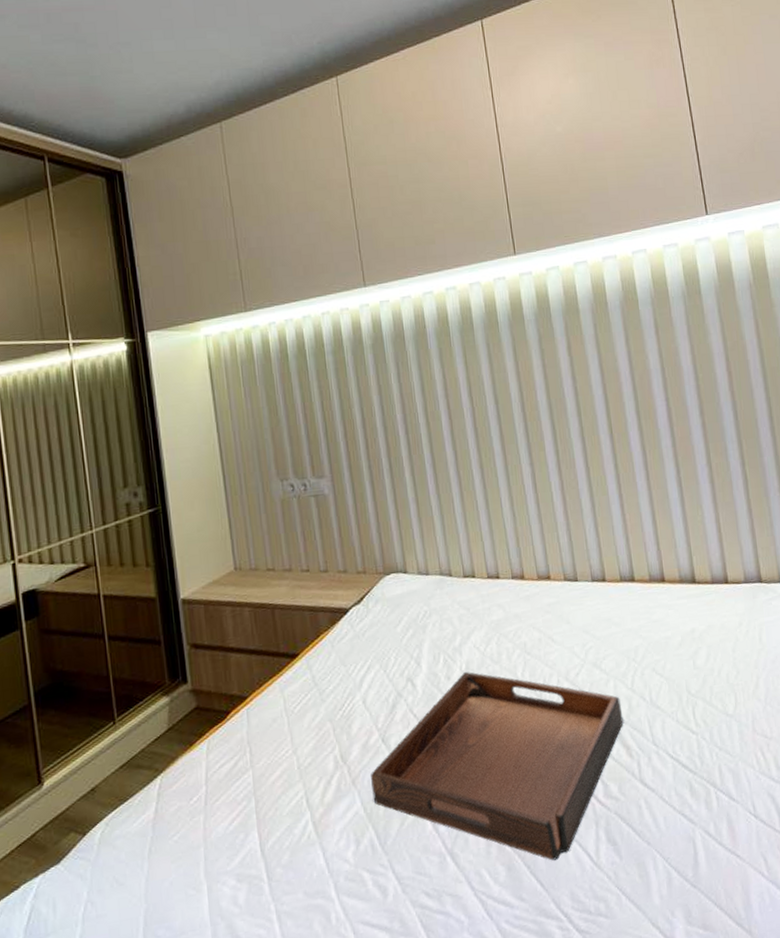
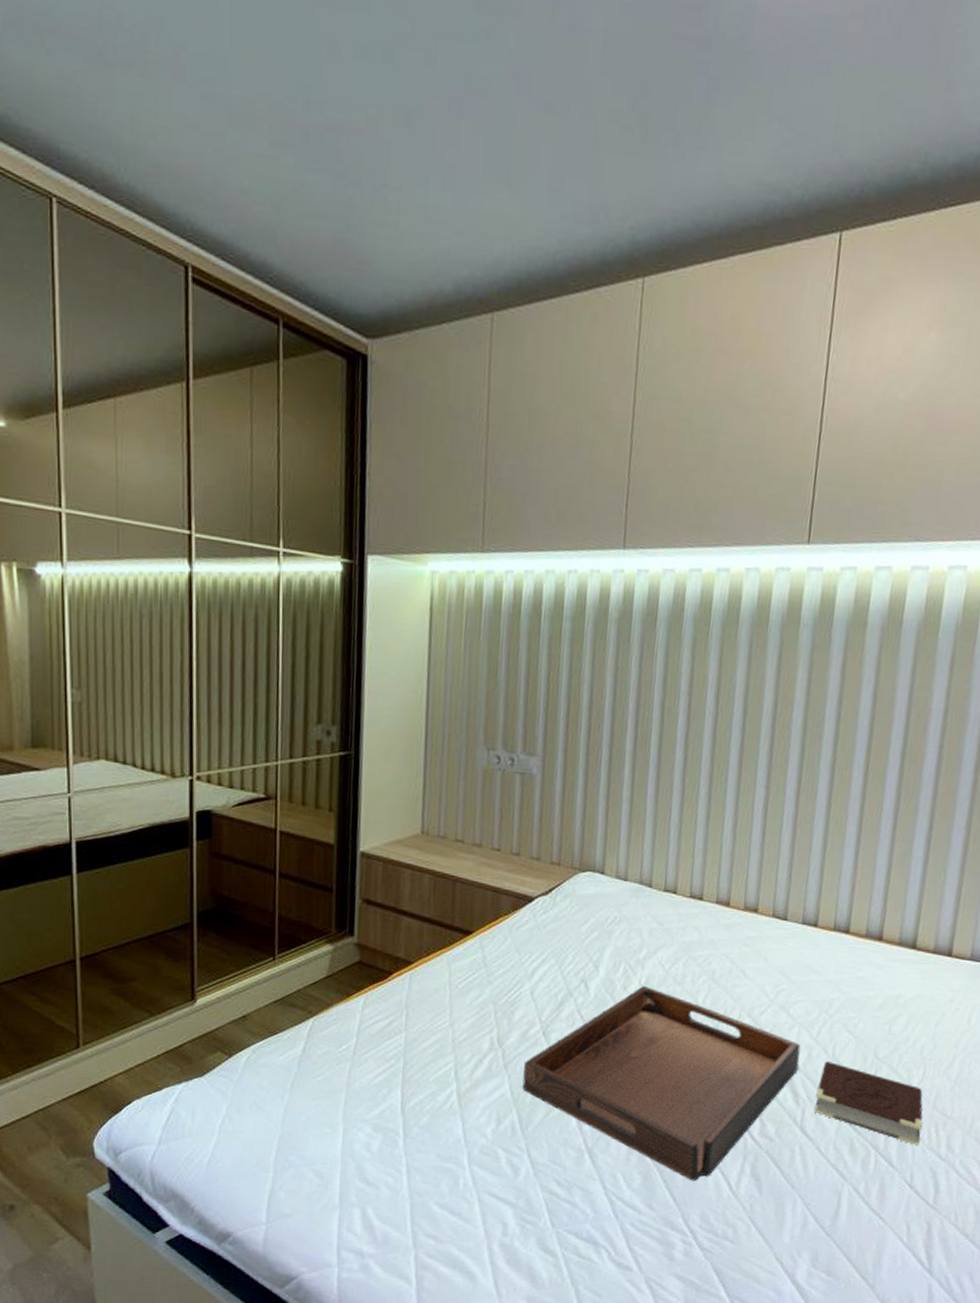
book: none [645,707,751,773] -> present [814,1061,923,1145]

